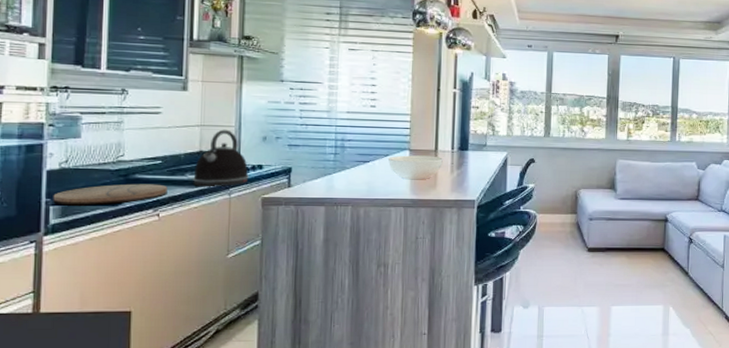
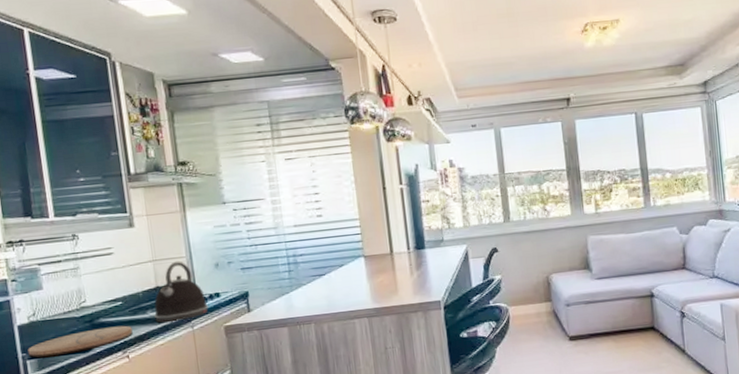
bowl: present [387,155,444,180] -> none [343,259,401,289]

